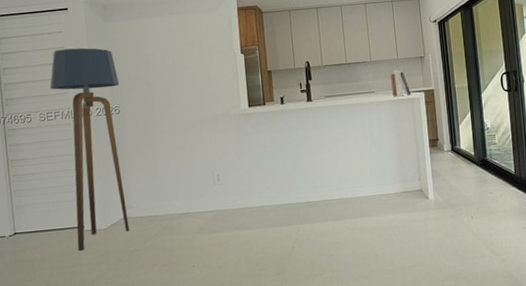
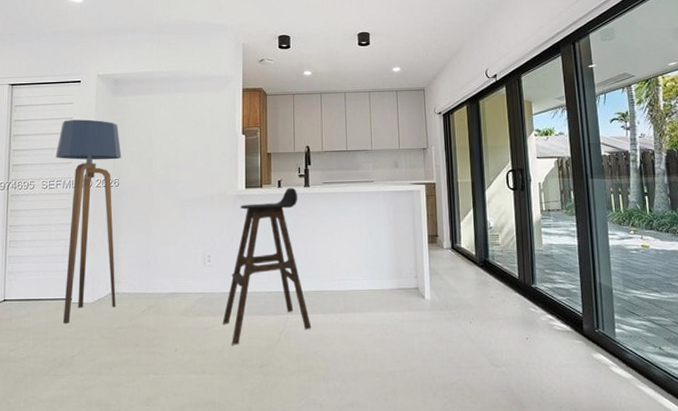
bar stool: none [236,103,323,257] -> present [222,187,312,345]
books: present [390,69,412,97] -> none [390,159,412,188]

